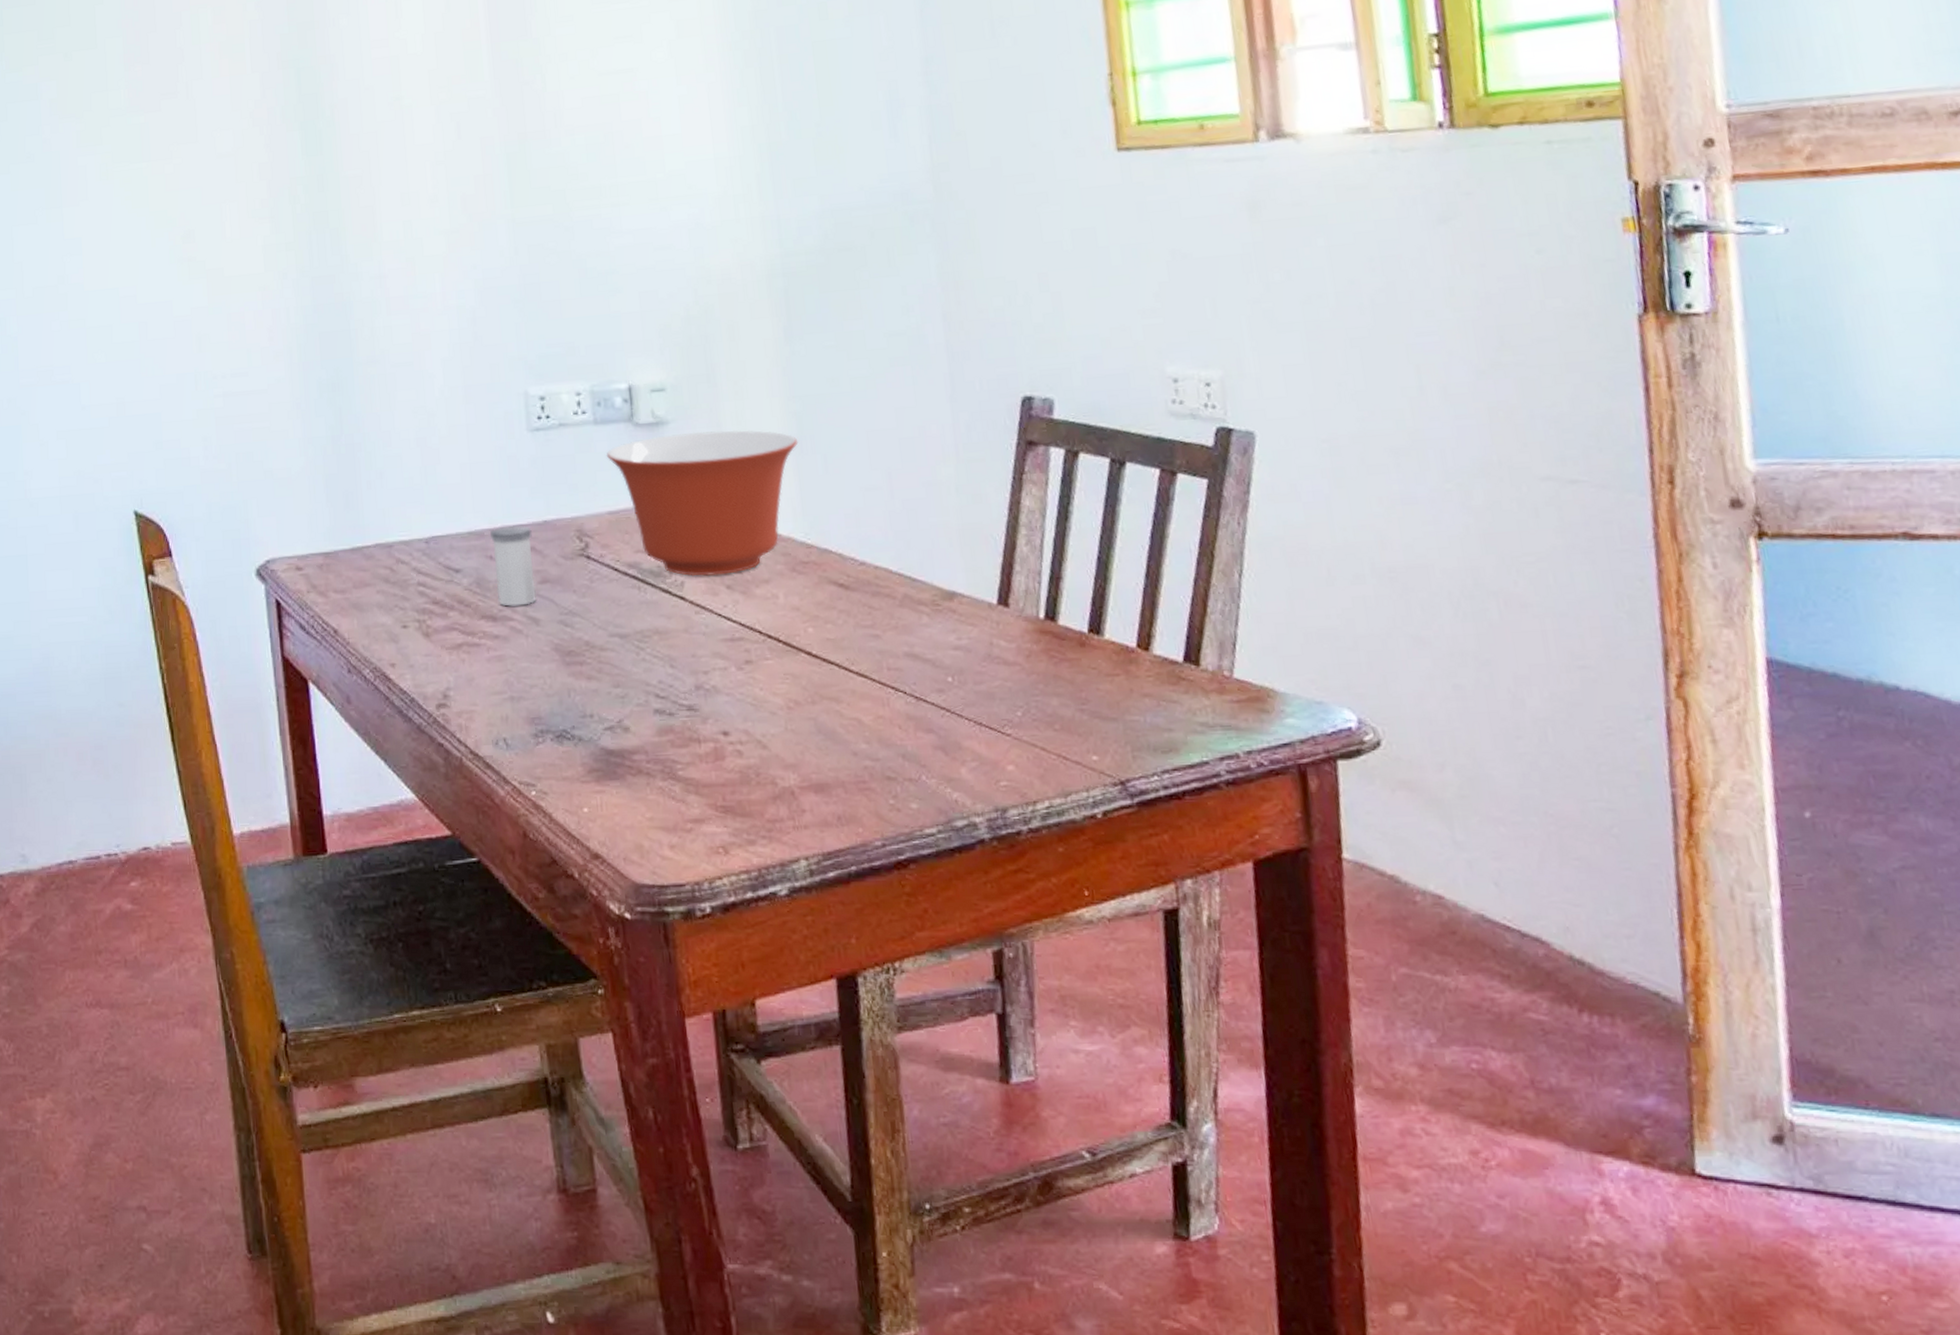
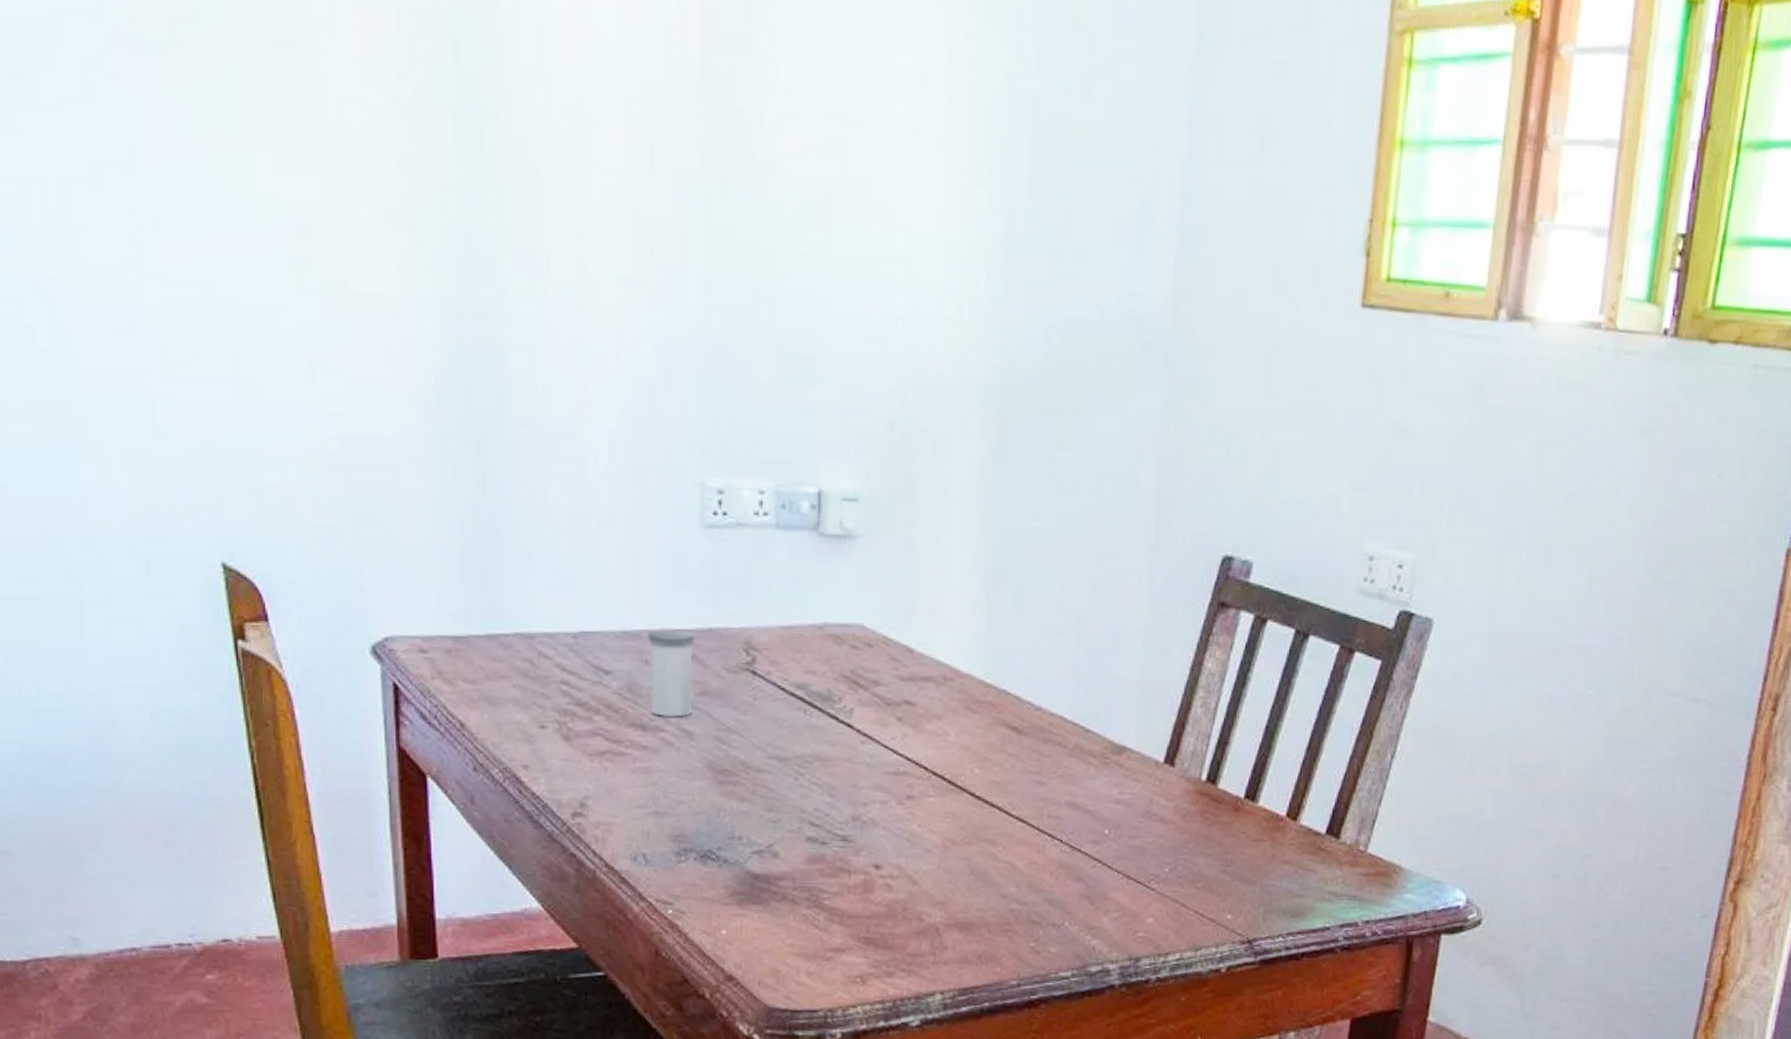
mixing bowl: present [607,430,799,577] -> none [786,550,992,706]

